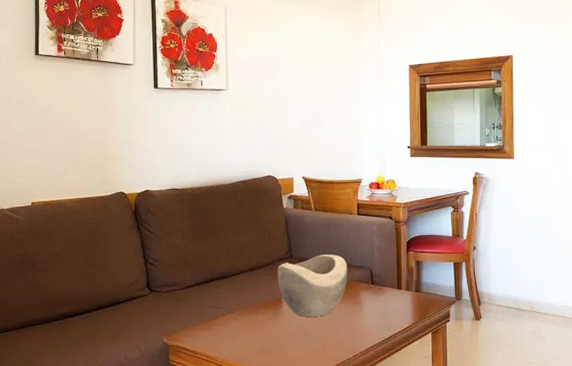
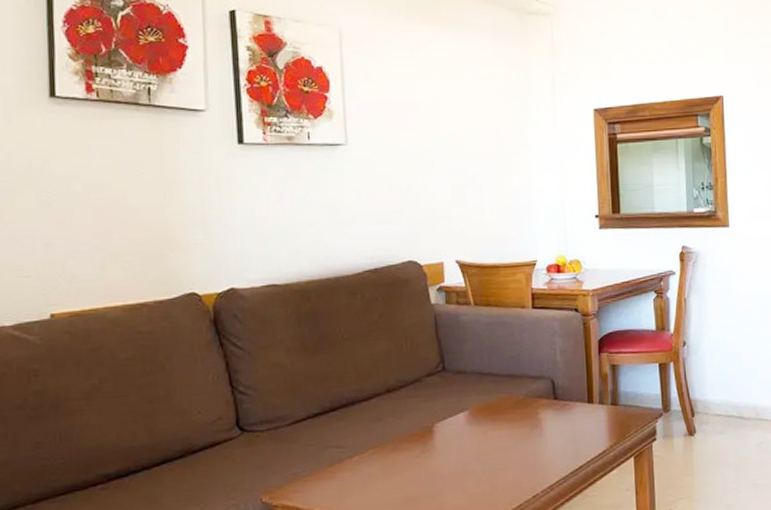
decorative bowl: present [277,254,348,317] -> none [425,363,522,450]

